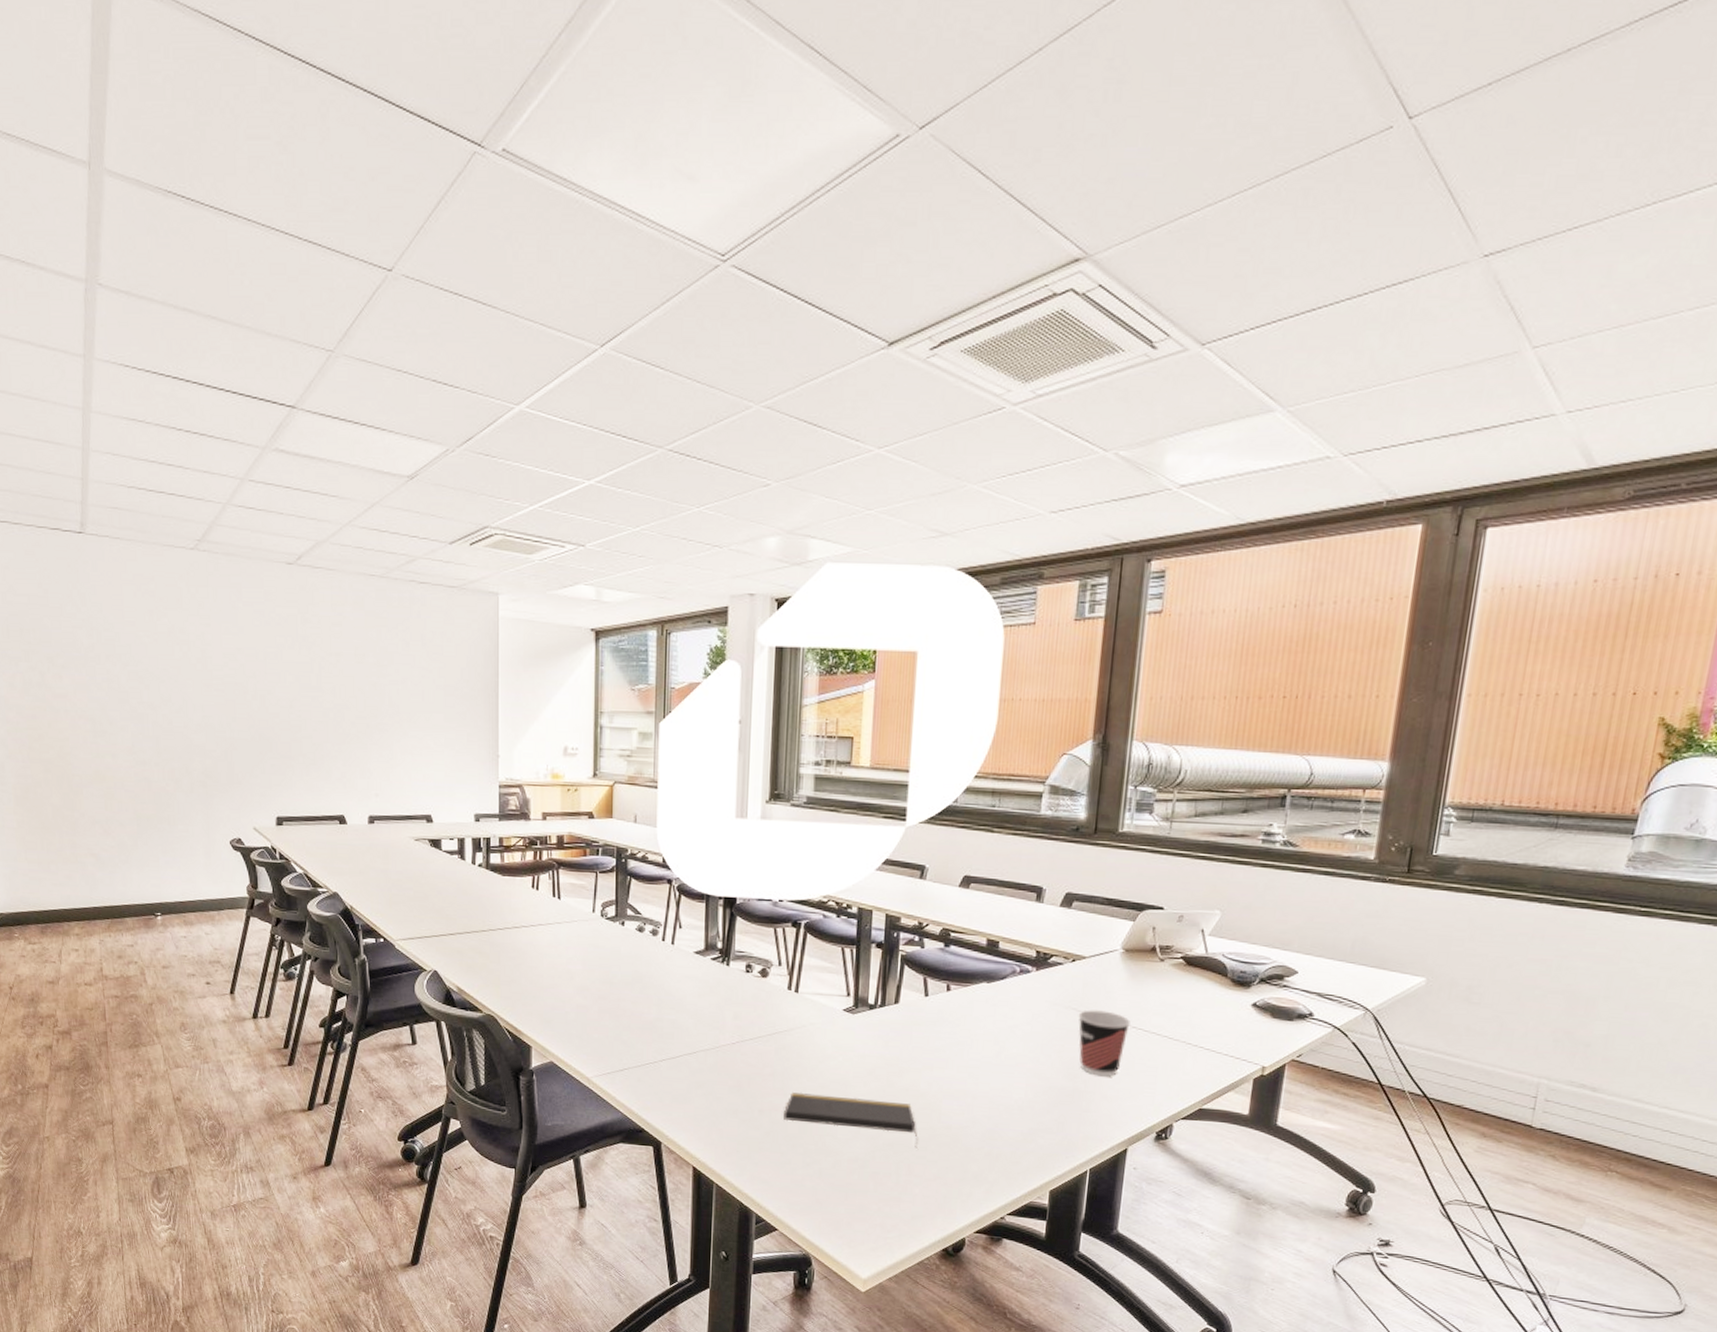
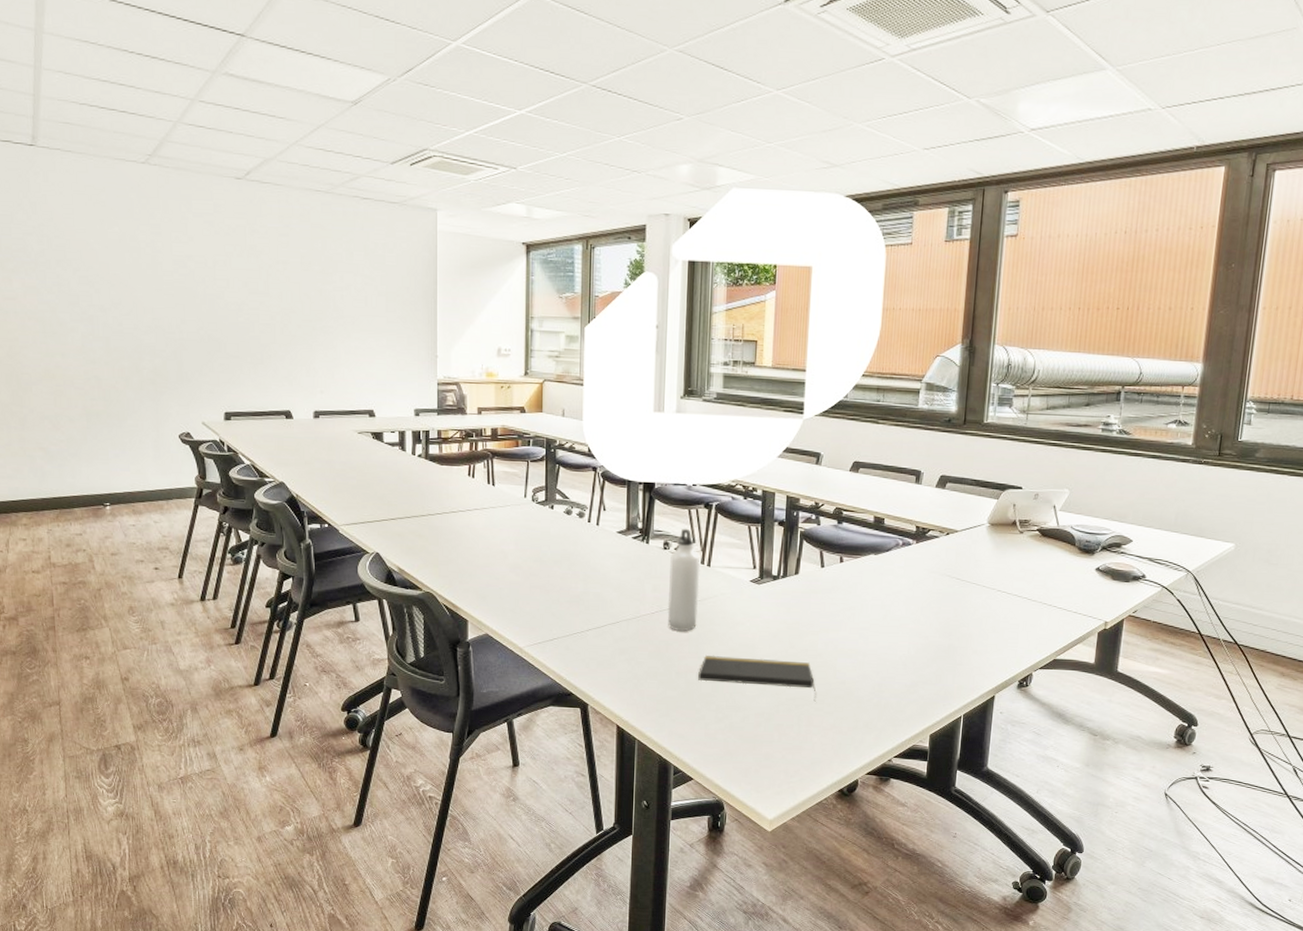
water bottle: none [749,949,787,1064] -> present [667,528,701,631]
cup: present [1078,1009,1130,1077] -> none [952,576,996,634]

